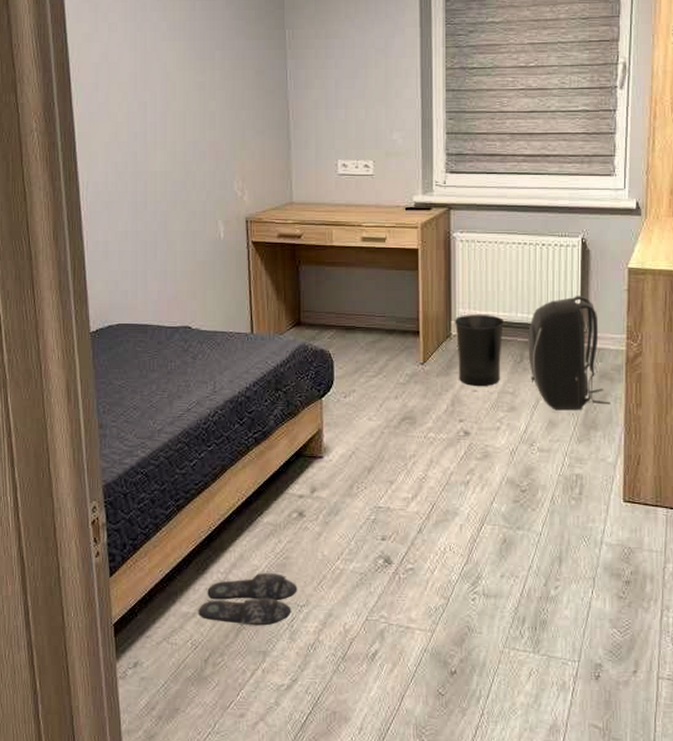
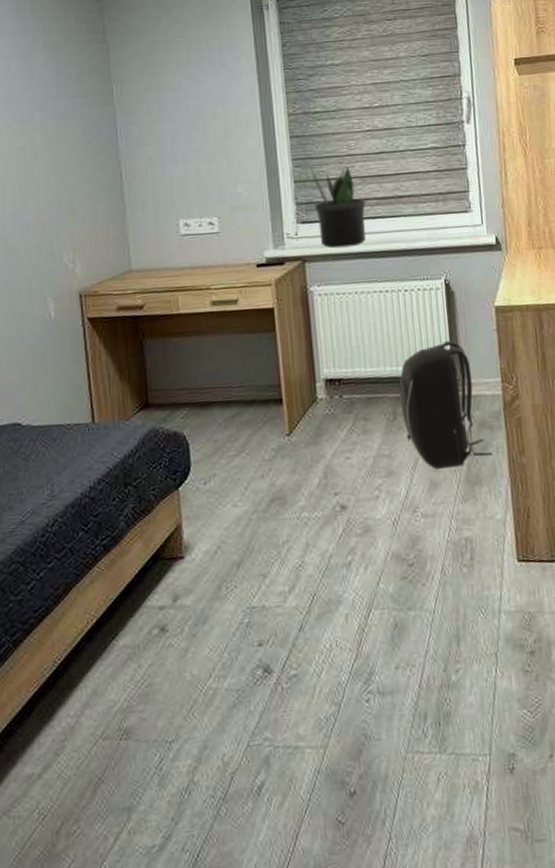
slippers: present [199,573,298,626] -> none [45,706,164,779]
waste bin: present [454,315,505,386] -> none [319,372,374,453]
planter: none [462,121,513,199] -> present [309,166,366,249]

